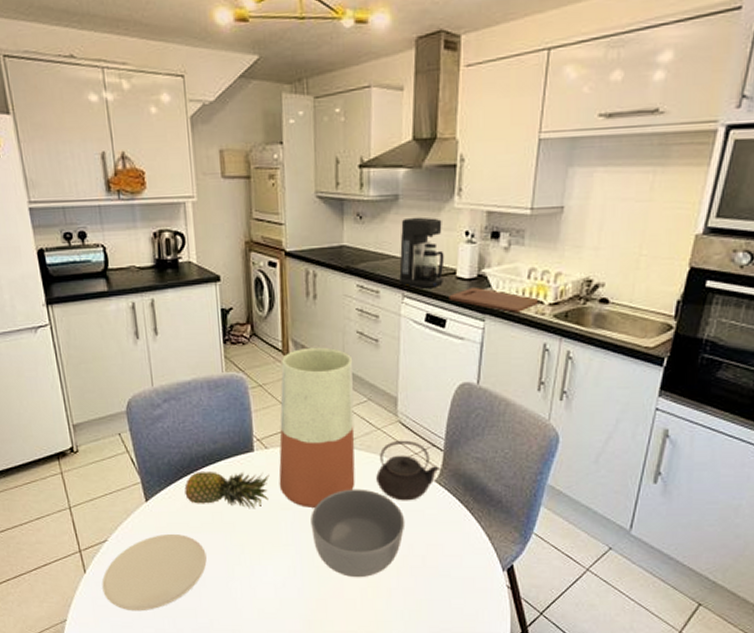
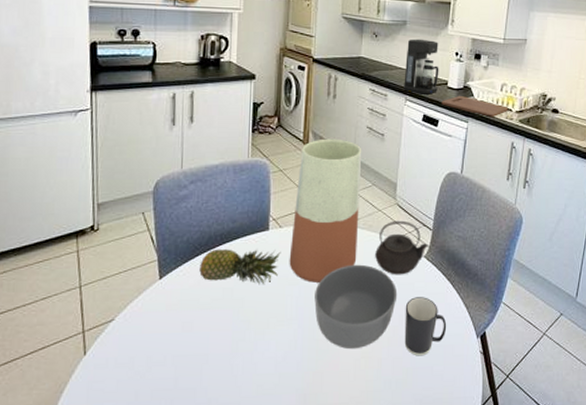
plate: present [102,534,207,611] -> none [101,311,213,395]
mug: none [415,525,466,588] -> present [404,297,447,356]

